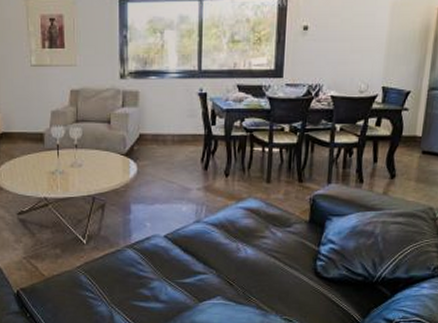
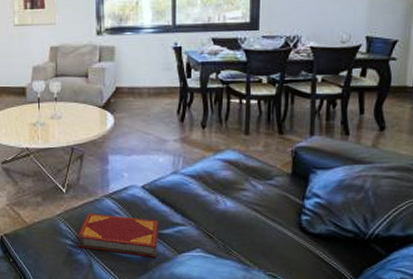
hardback book: none [97,264,181,306] -> present [76,213,158,257]

